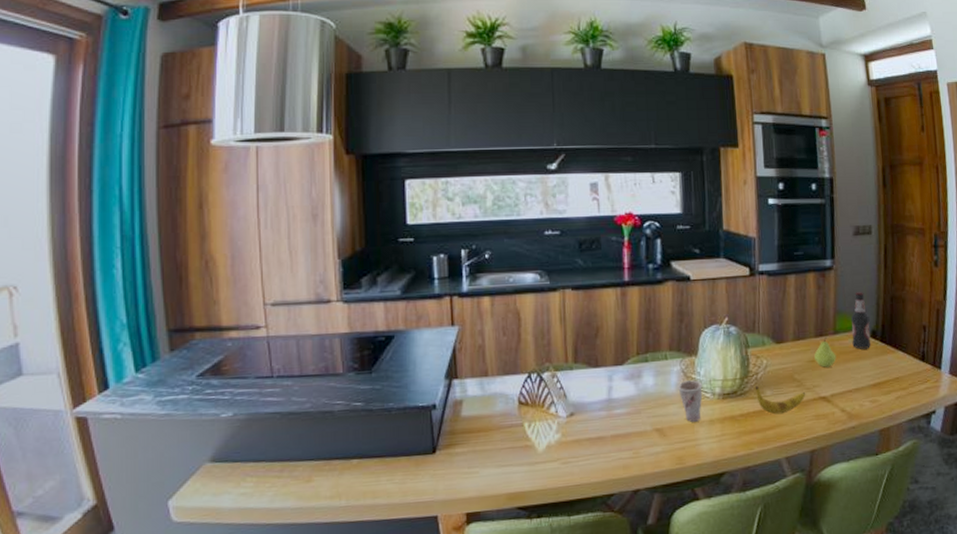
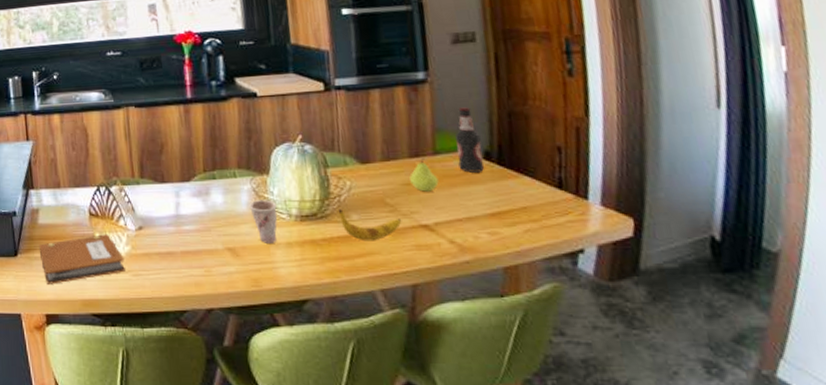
notebook: none [461,423,554,481] -> present [39,234,125,284]

